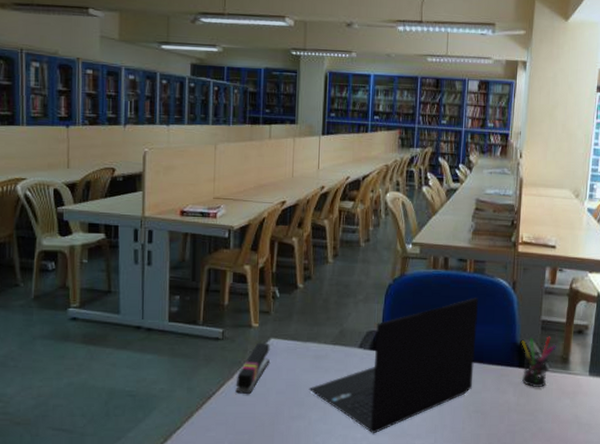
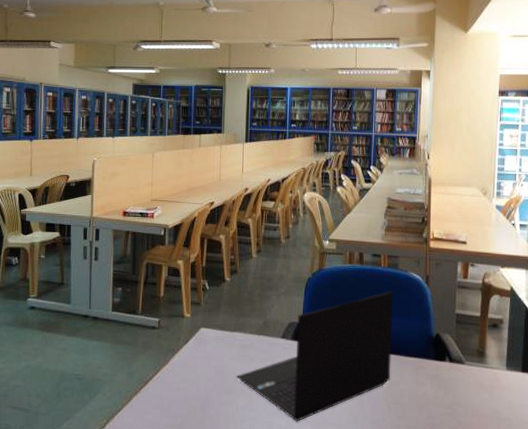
stapler: present [235,342,270,394] -> none [170,332,201,380]
pen holder: present [521,336,556,388] -> none [436,330,472,381]

